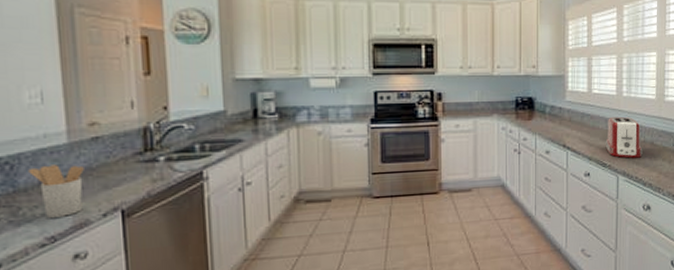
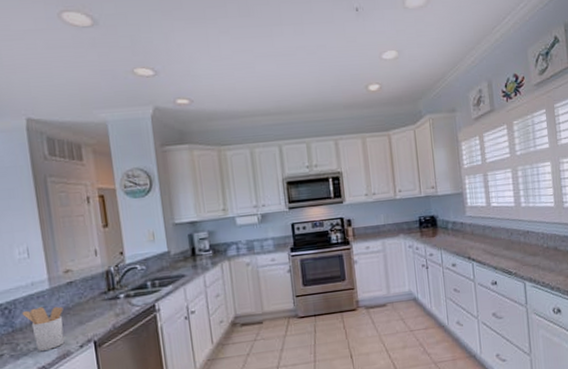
toaster: present [605,116,643,158] -> none [509,226,547,265]

